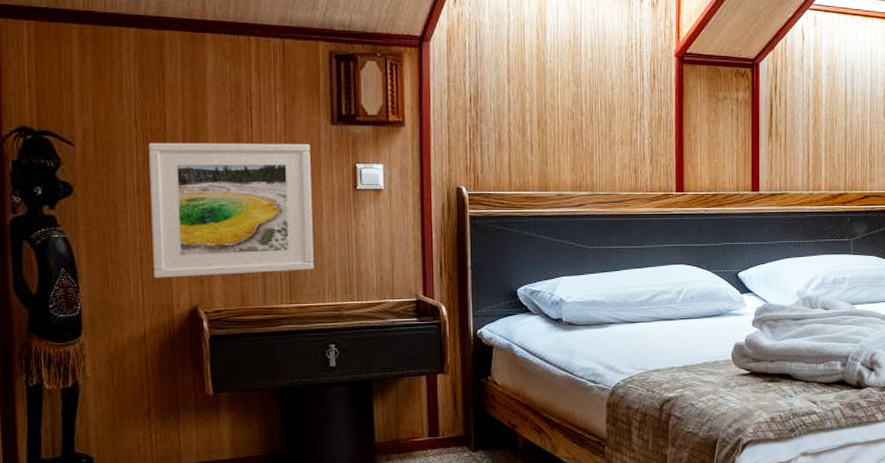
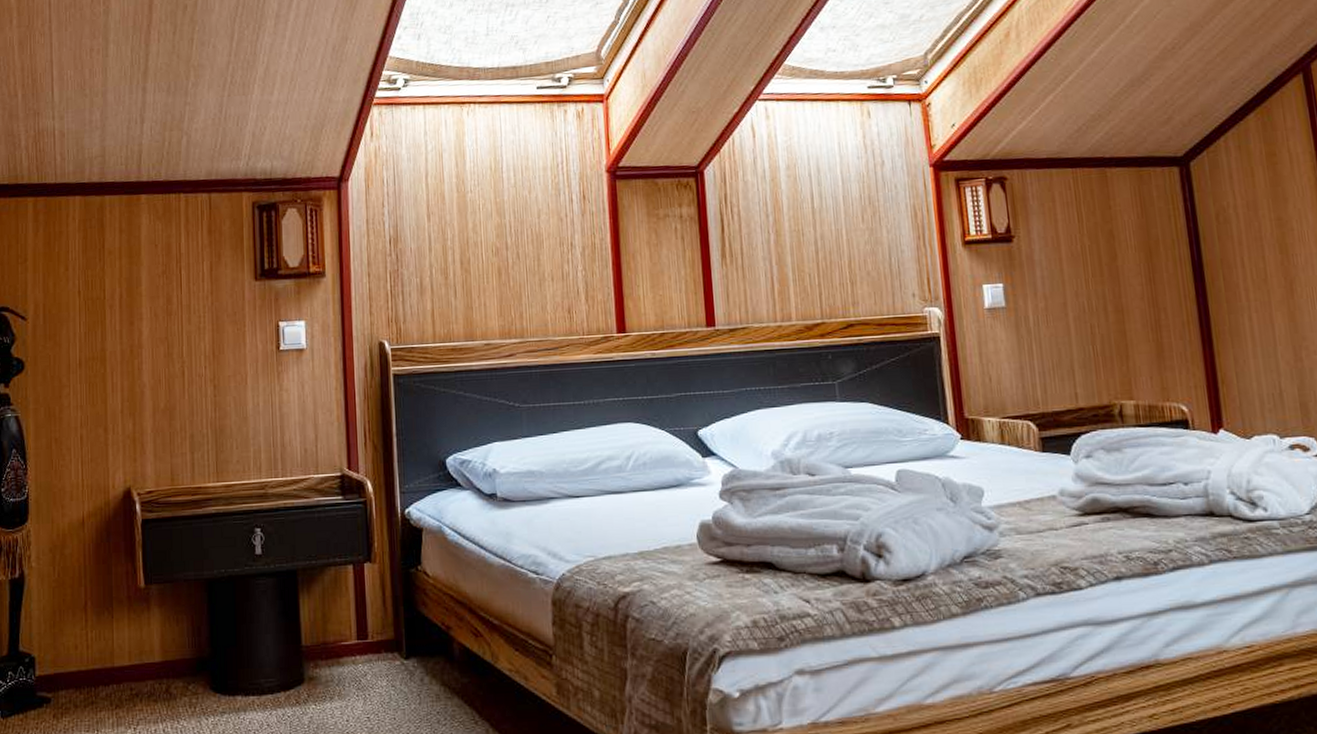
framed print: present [149,142,314,278] -> none [90,303,239,457]

